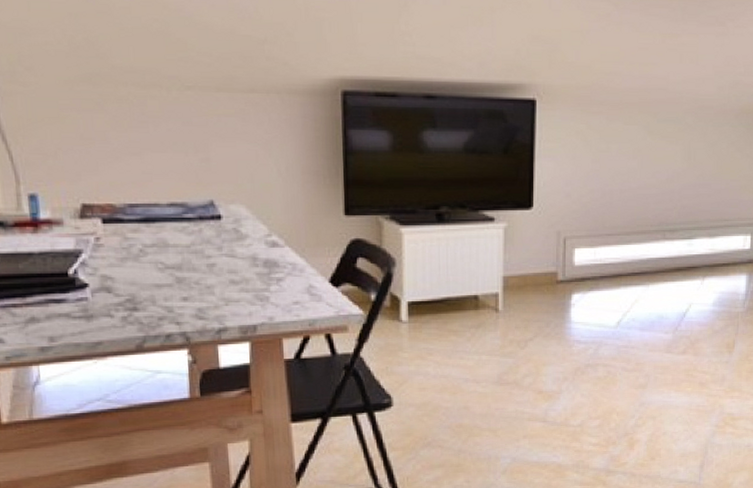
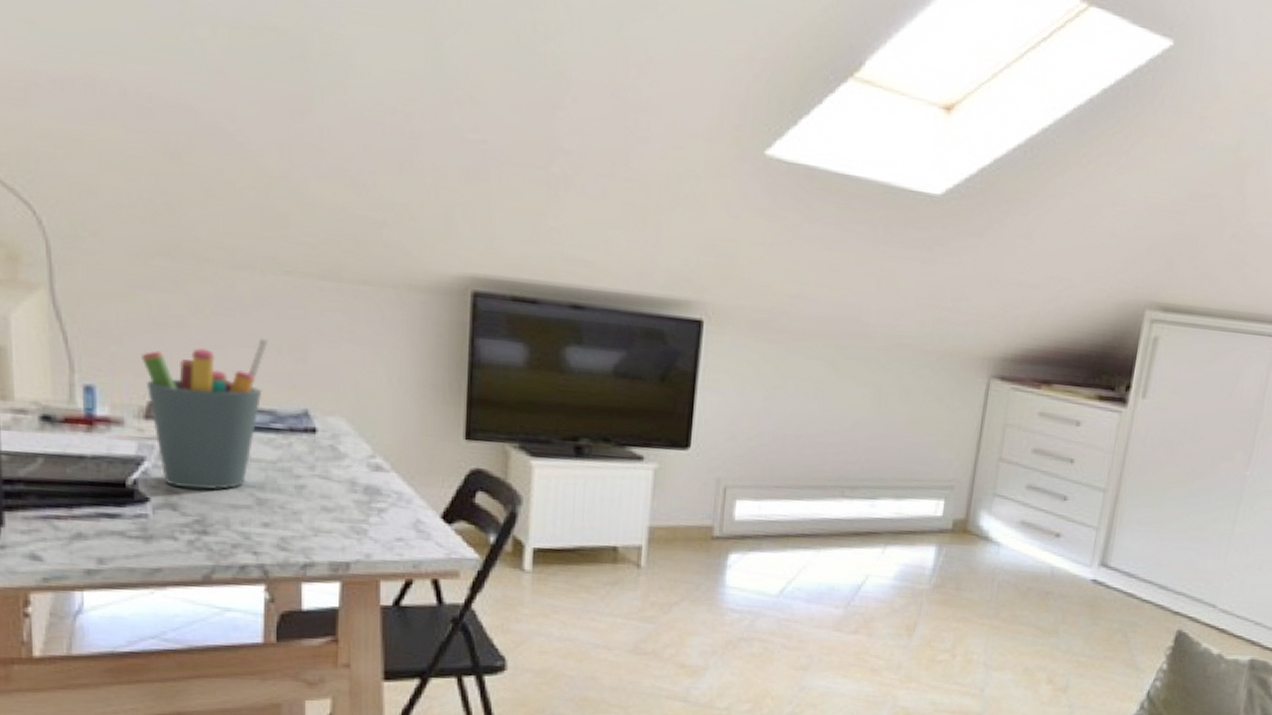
pen holder: none [74,143,176,273] -> present [141,337,268,490]

